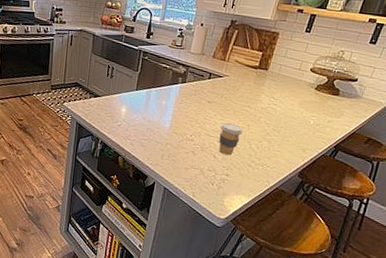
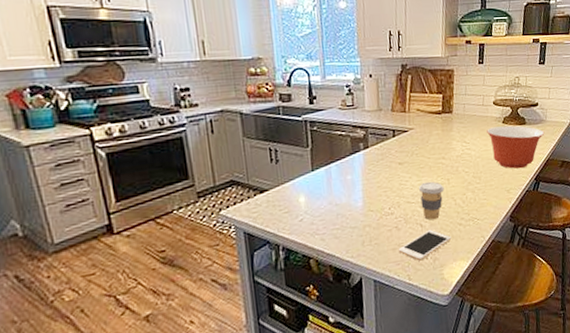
cell phone: none [190,162,239,185] -> present [398,230,452,261]
mixing bowl: none [297,91,357,135] -> present [486,125,545,169]

